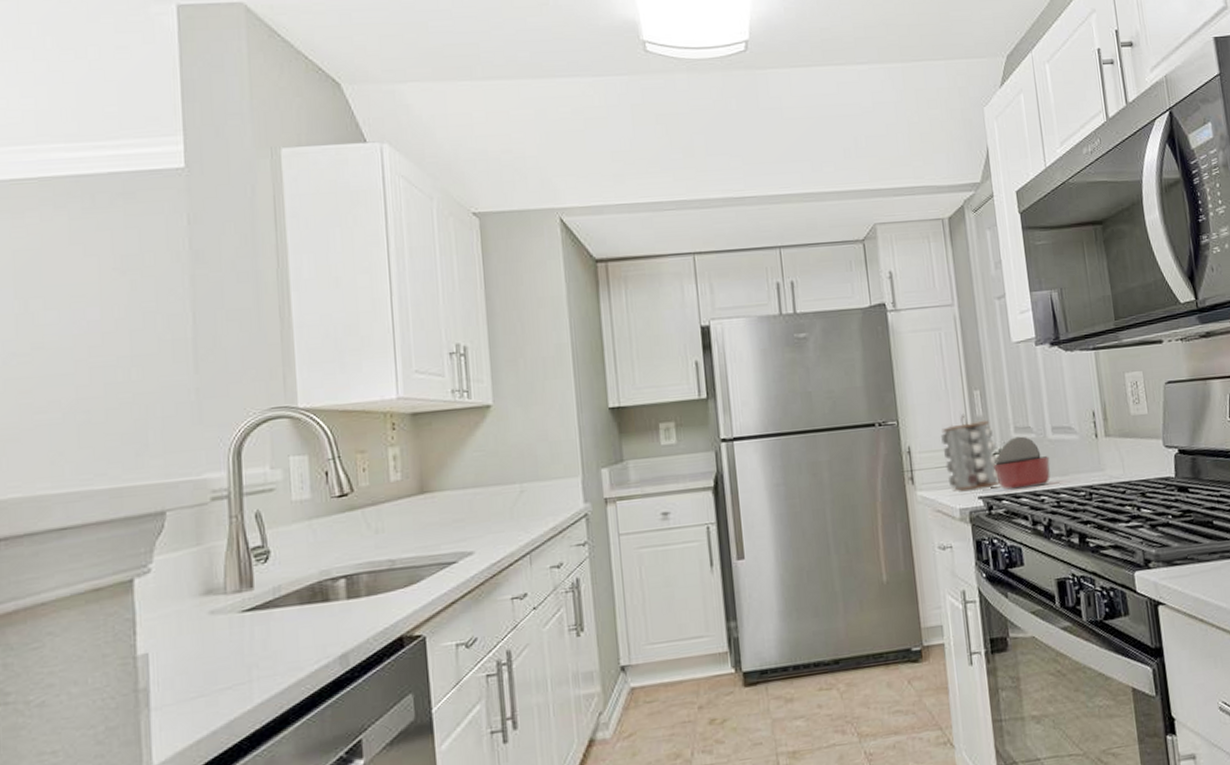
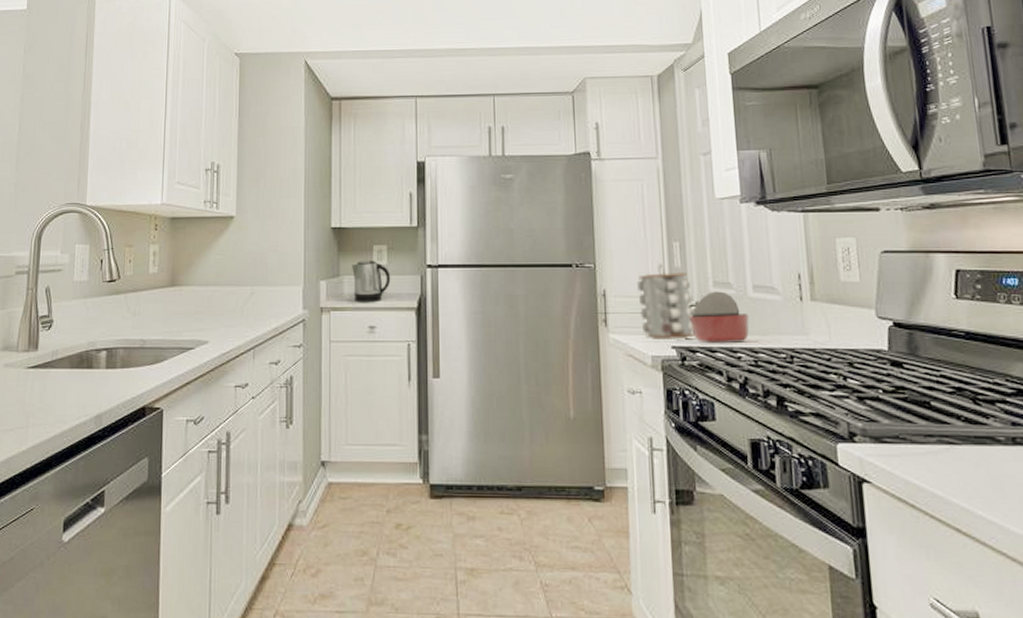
kettle: none [637,439,683,489] -> present [352,259,391,303]

